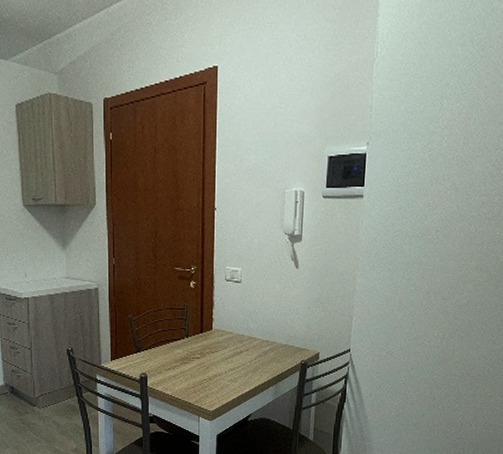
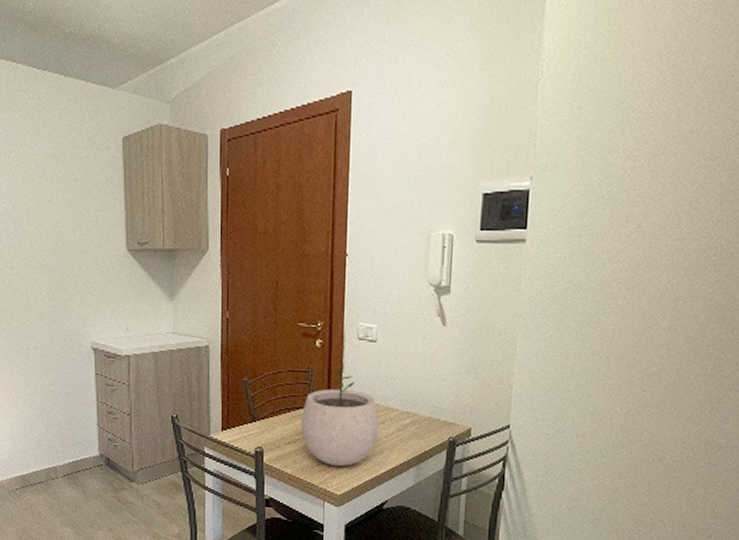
plant pot: none [178,306,244,387] -> present [300,369,379,466]

